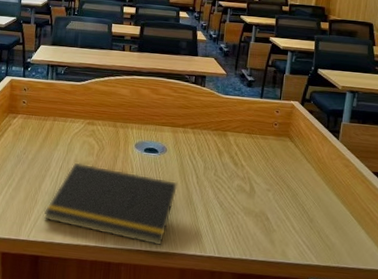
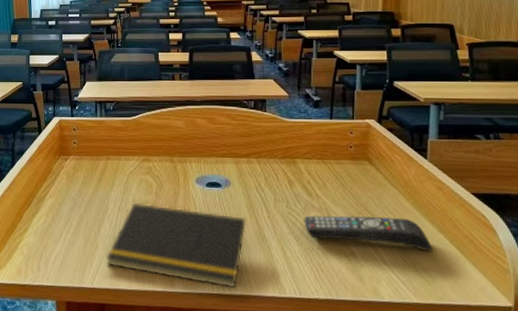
remote control: none [228,183,336,220] -> present [304,215,434,251]

